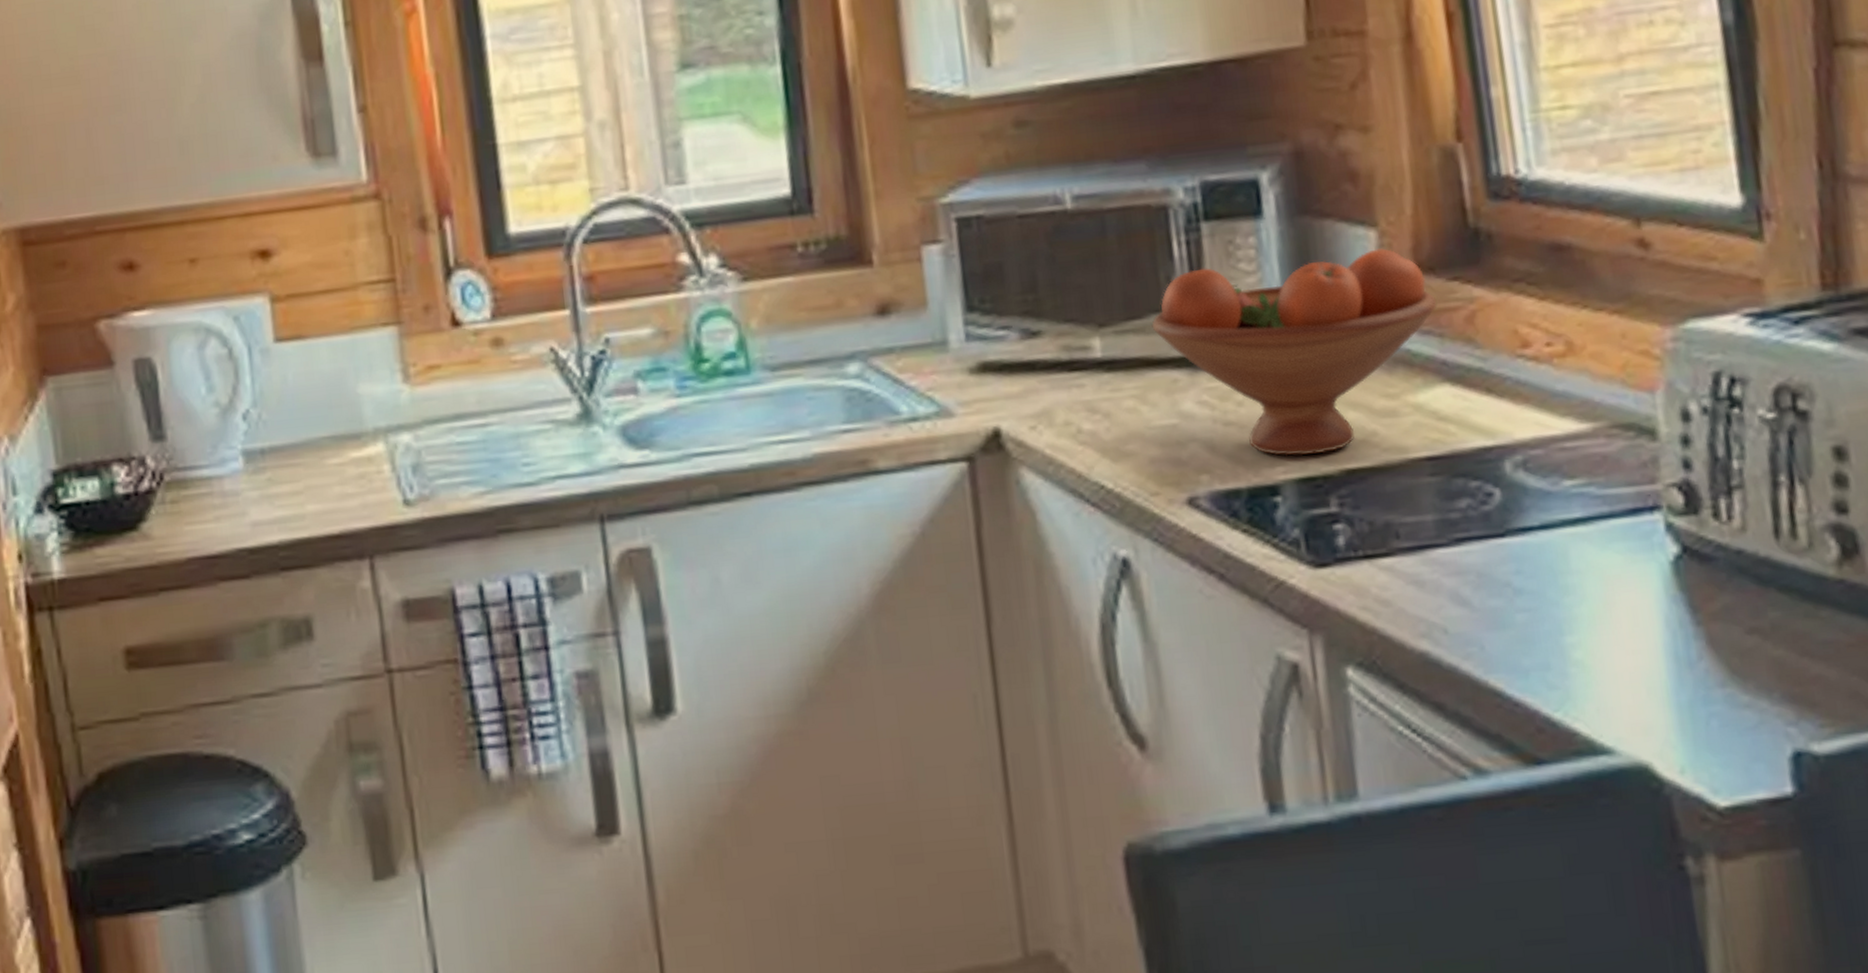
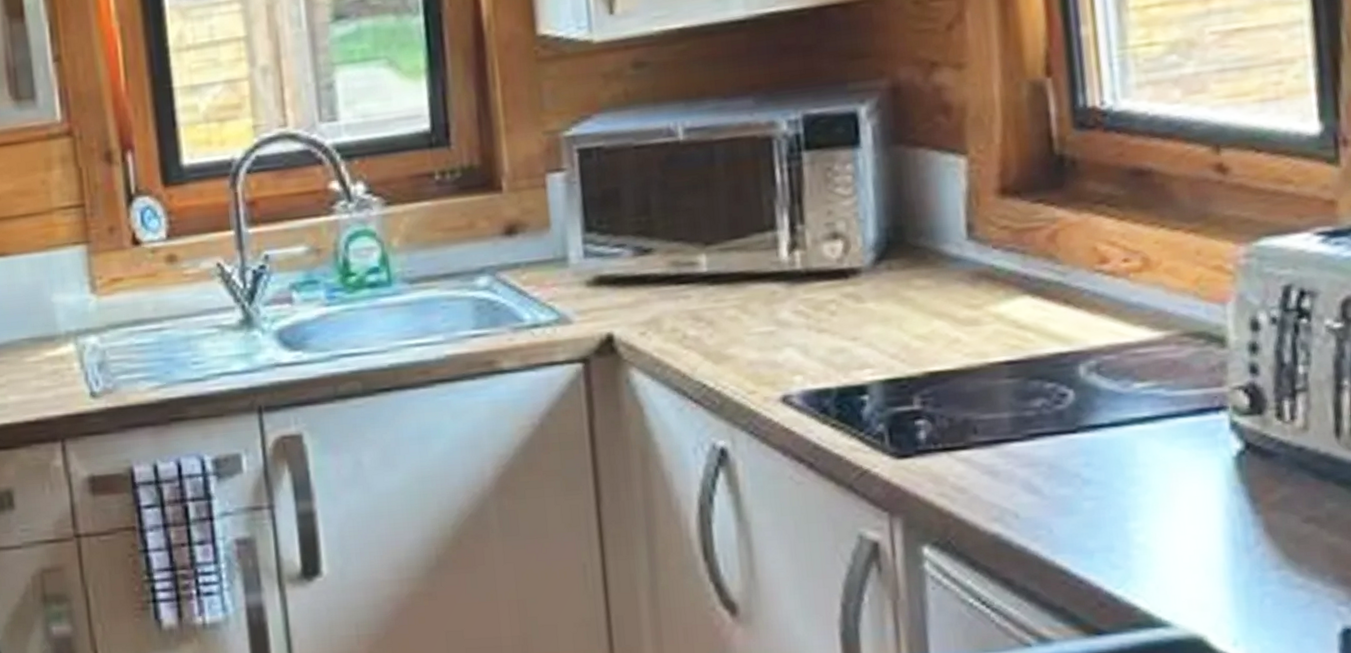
fruit bowl: present [1151,248,1438,456] -> none [754,174,1022,360]

